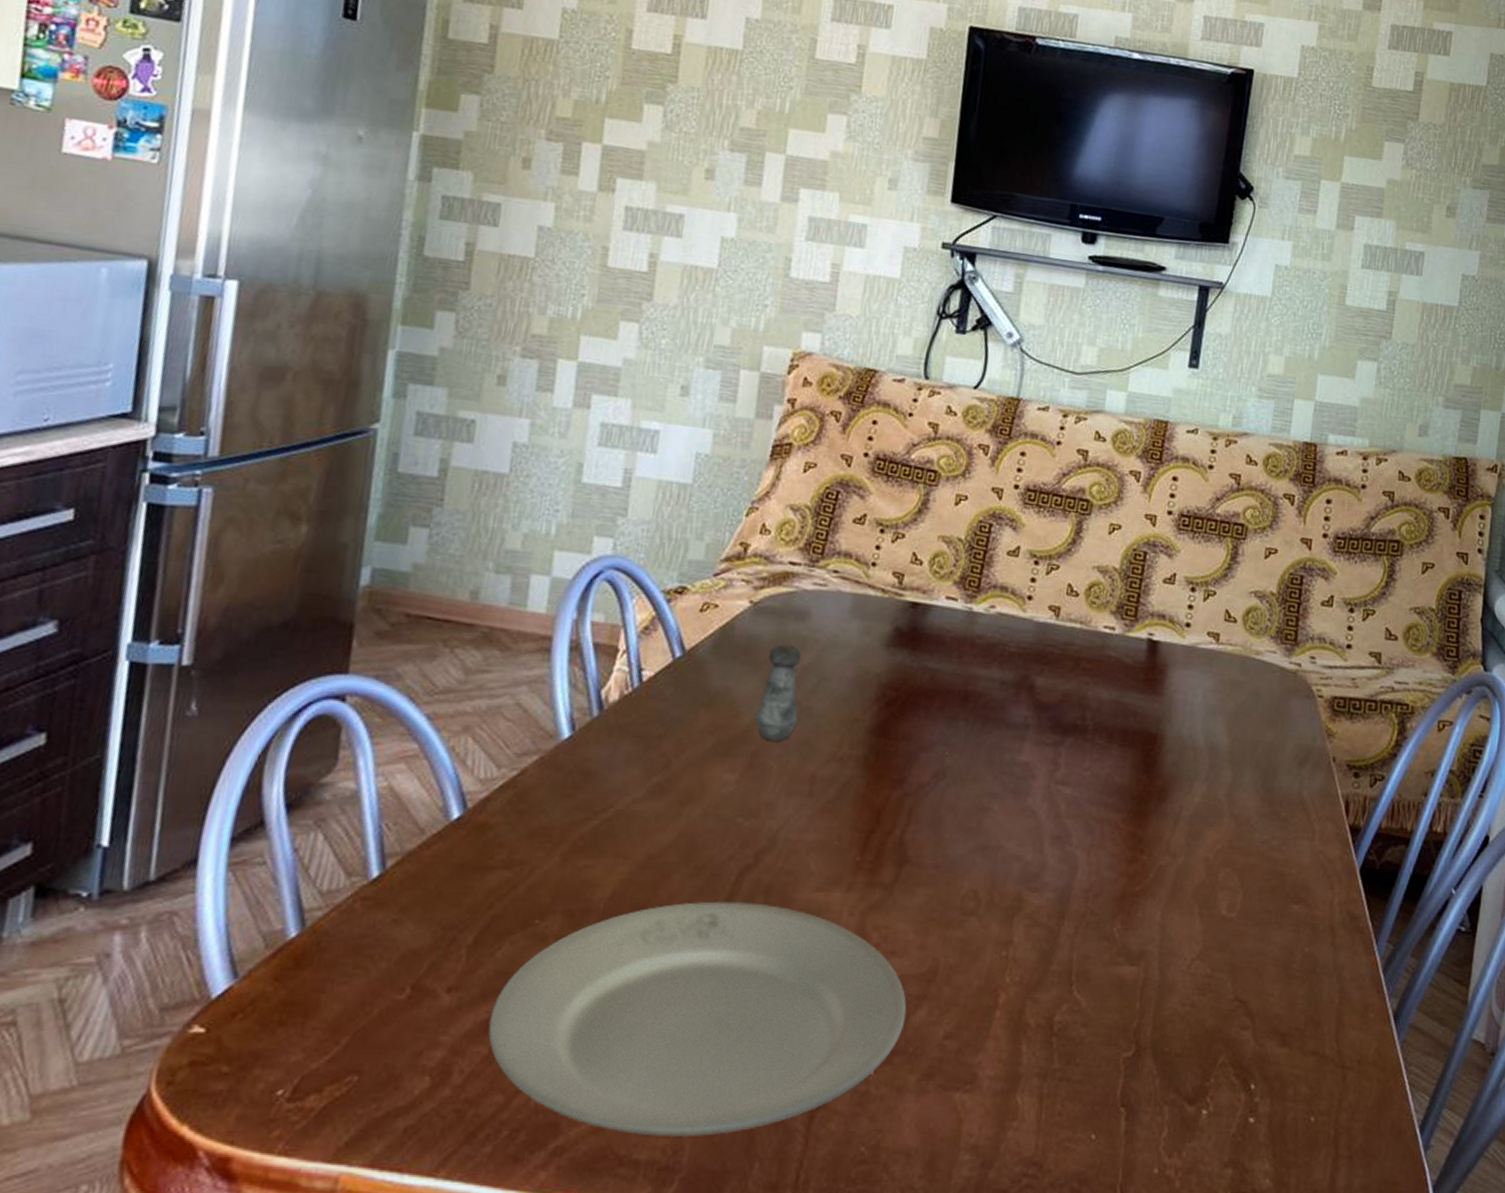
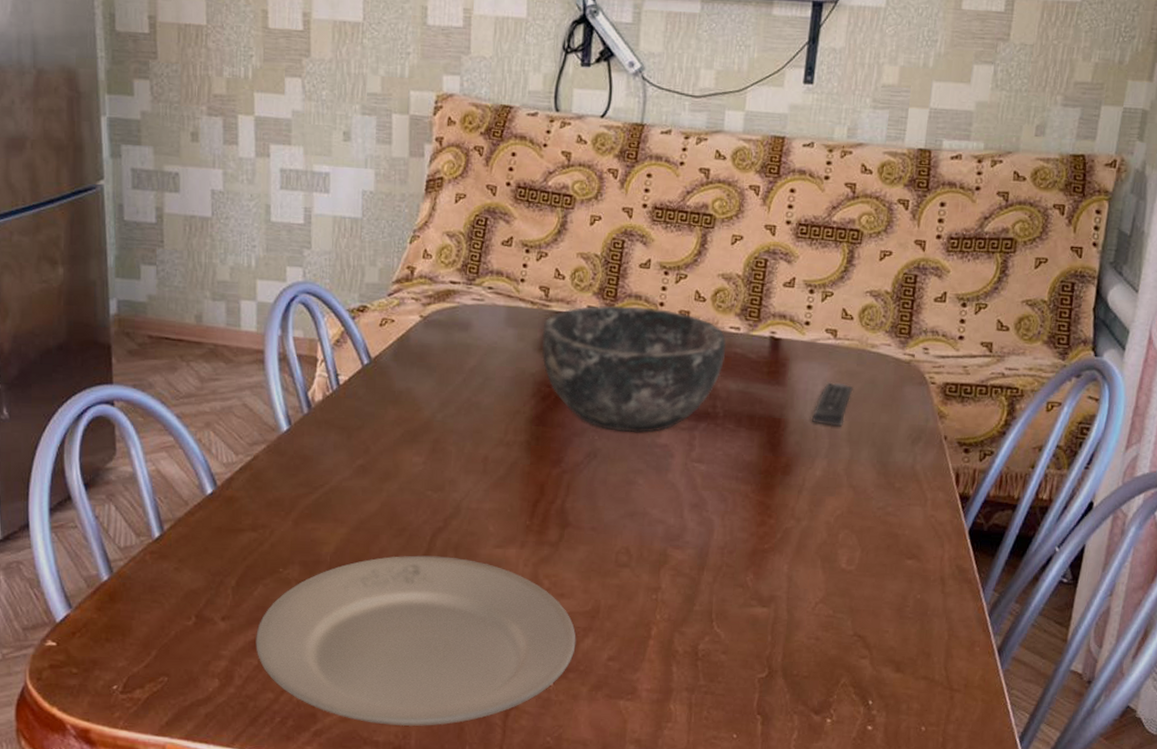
salt shaker: present [755,644,801,741] -> none [434,350,470,430]
bowl: none [889,596,1100,749] -> present [541,305,727,433]
remote control: none [1190,692,1236,745] -> present [811,382,853,427]

